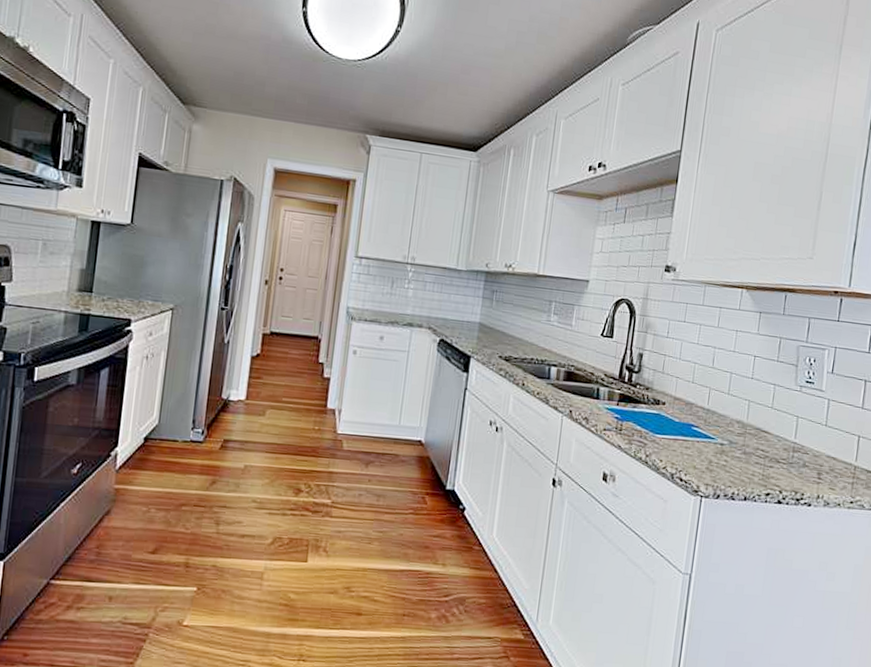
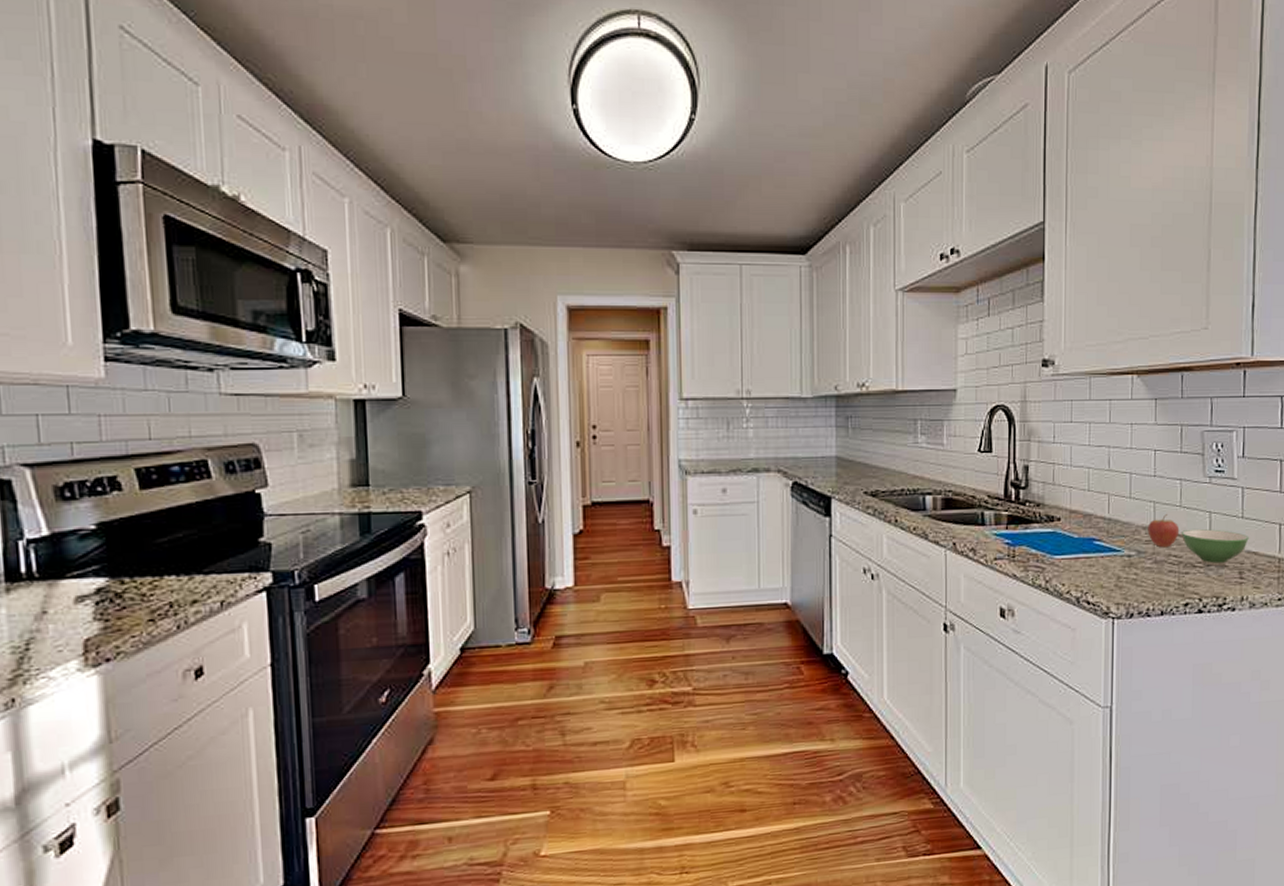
fruit: none [740,413,769,442] -> present [1148,514,1180,548]
bowl: none [769,429,830,466] -> present [1181,529,1249,567]

